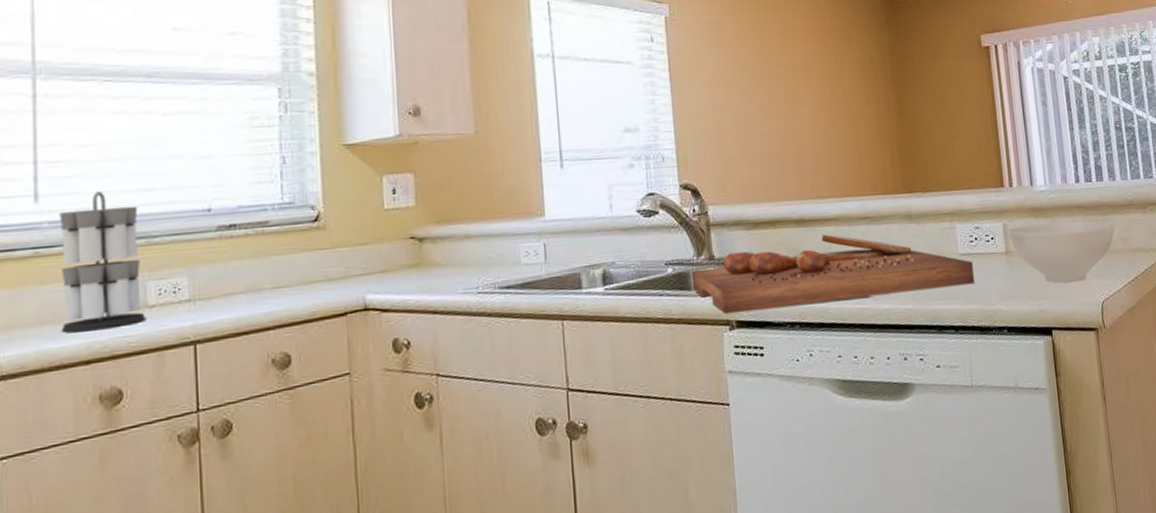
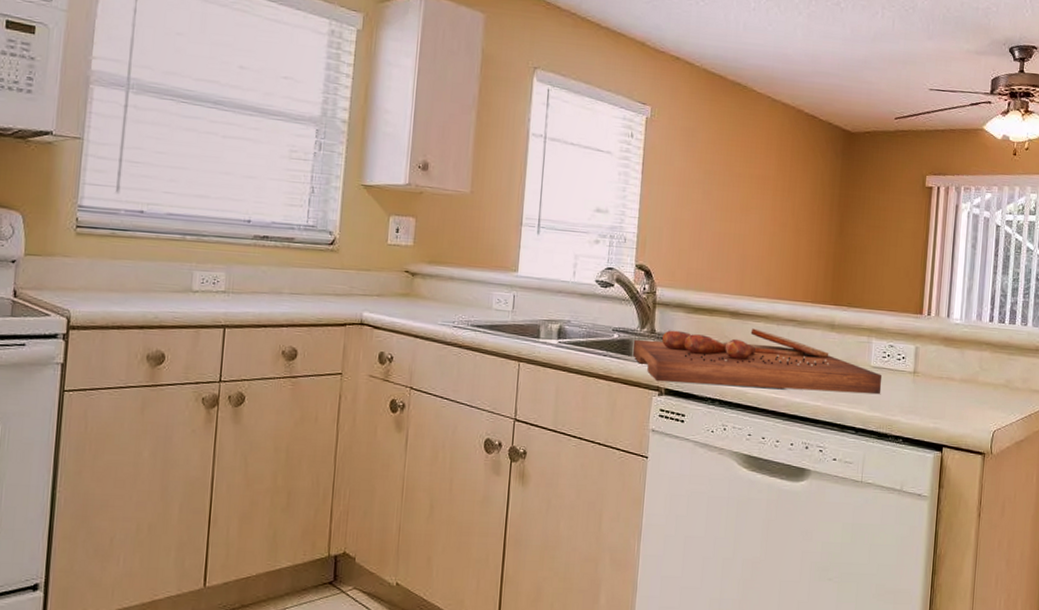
spice rack: present [59,191,146,333] -> none [125,192,194,304]
bowl: present [1006,221,1116,283] -> none [917,351,1020,409]

